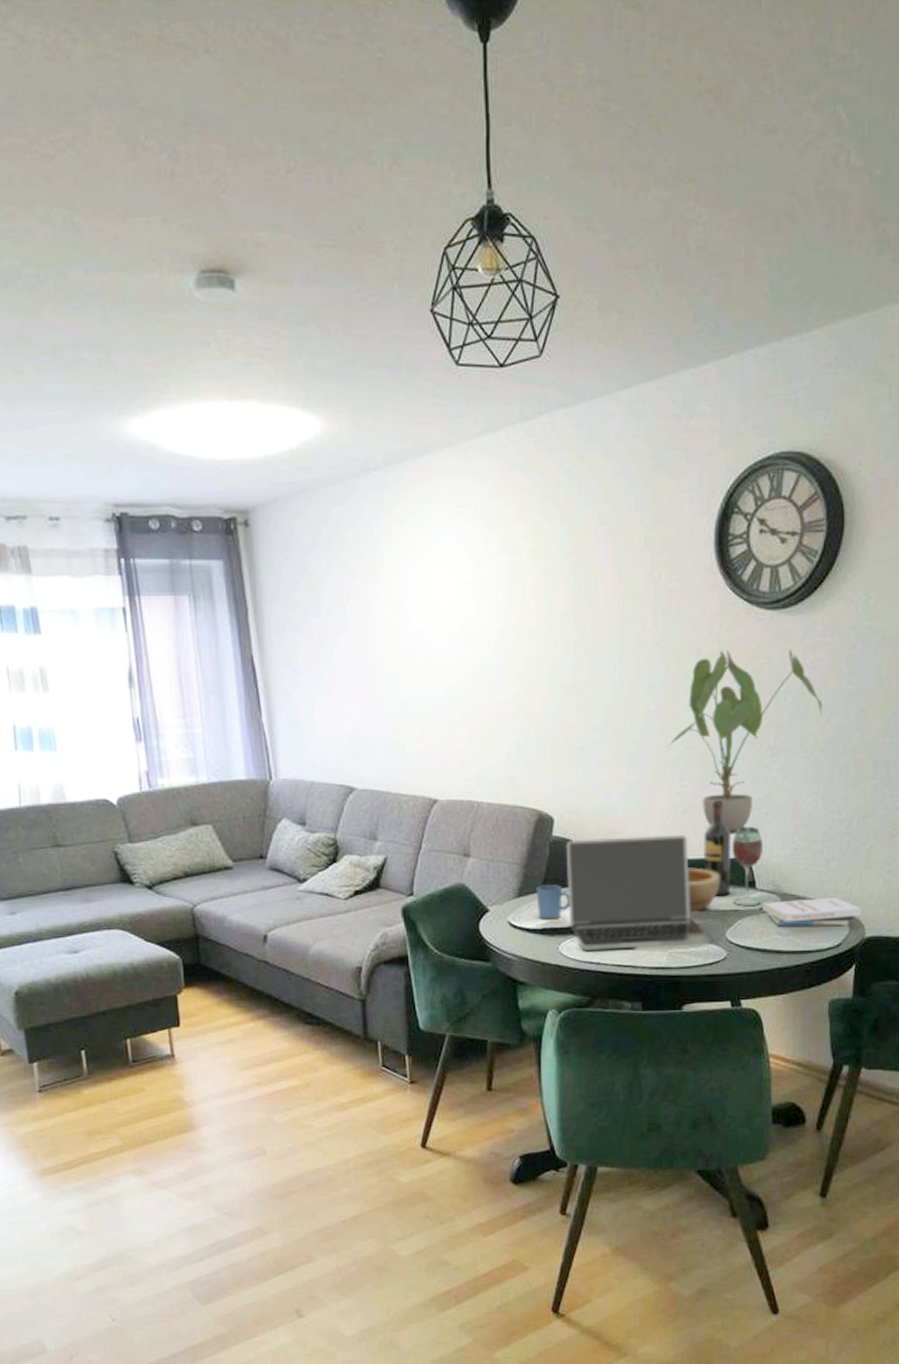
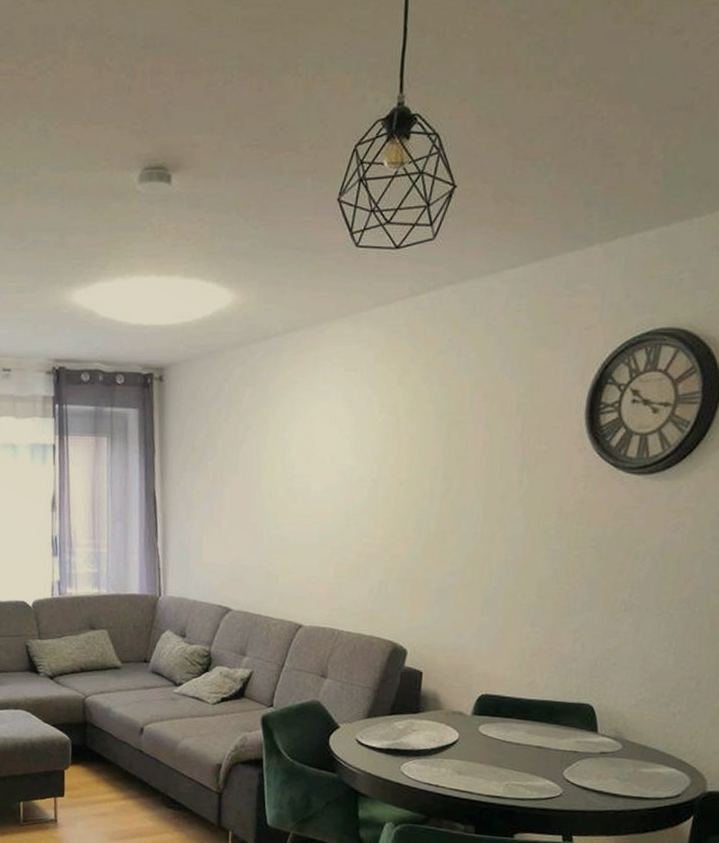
mug: present [536,885,570,920] -> none [384,709,416,742]
laptop: present [566,834,713,951] -> none [412,672,551,781]
house plant: present [668,649,823,882] -> none [522,509,682,727]
bowl: present [687,867,720,912] -> none [528,707,563,750]
wine bottle: present [703,798,732,896] -> none [546,646,577,737]
wineglass: present [732,827,764,906] -> none [574,675,609,749]
books: present [762,896,862,927] -> none [602,747,706,778]

